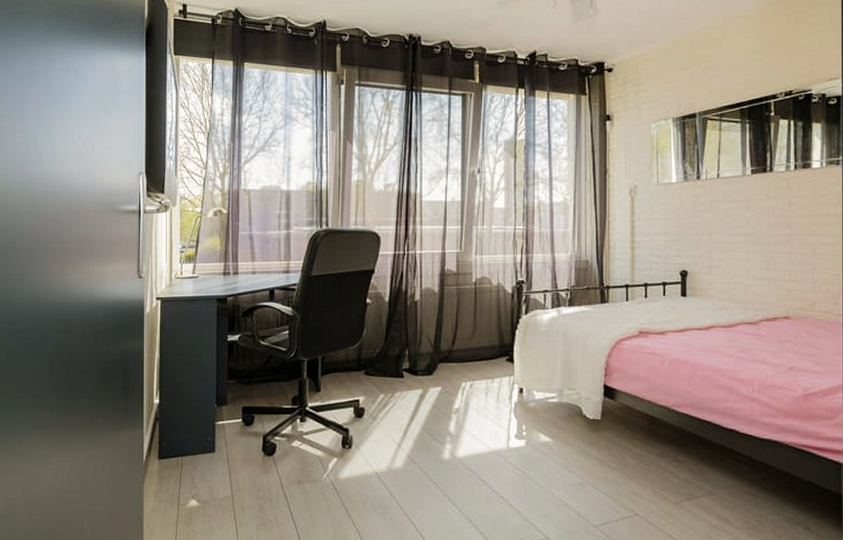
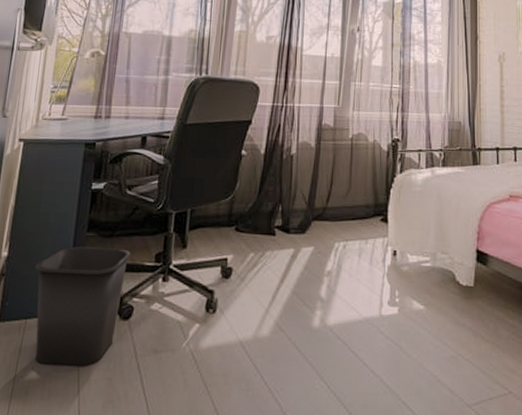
waste bin: none [185,393,270,496] -> present [35,246,131,367]

